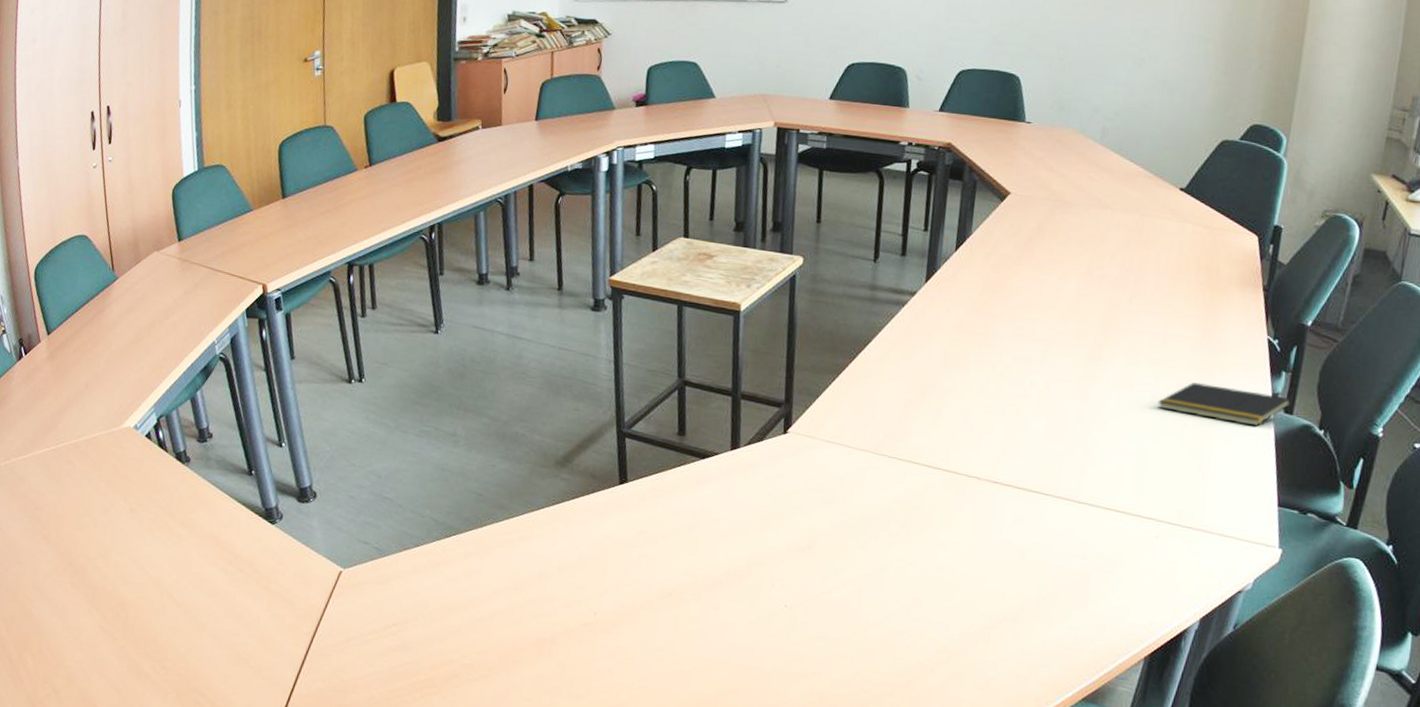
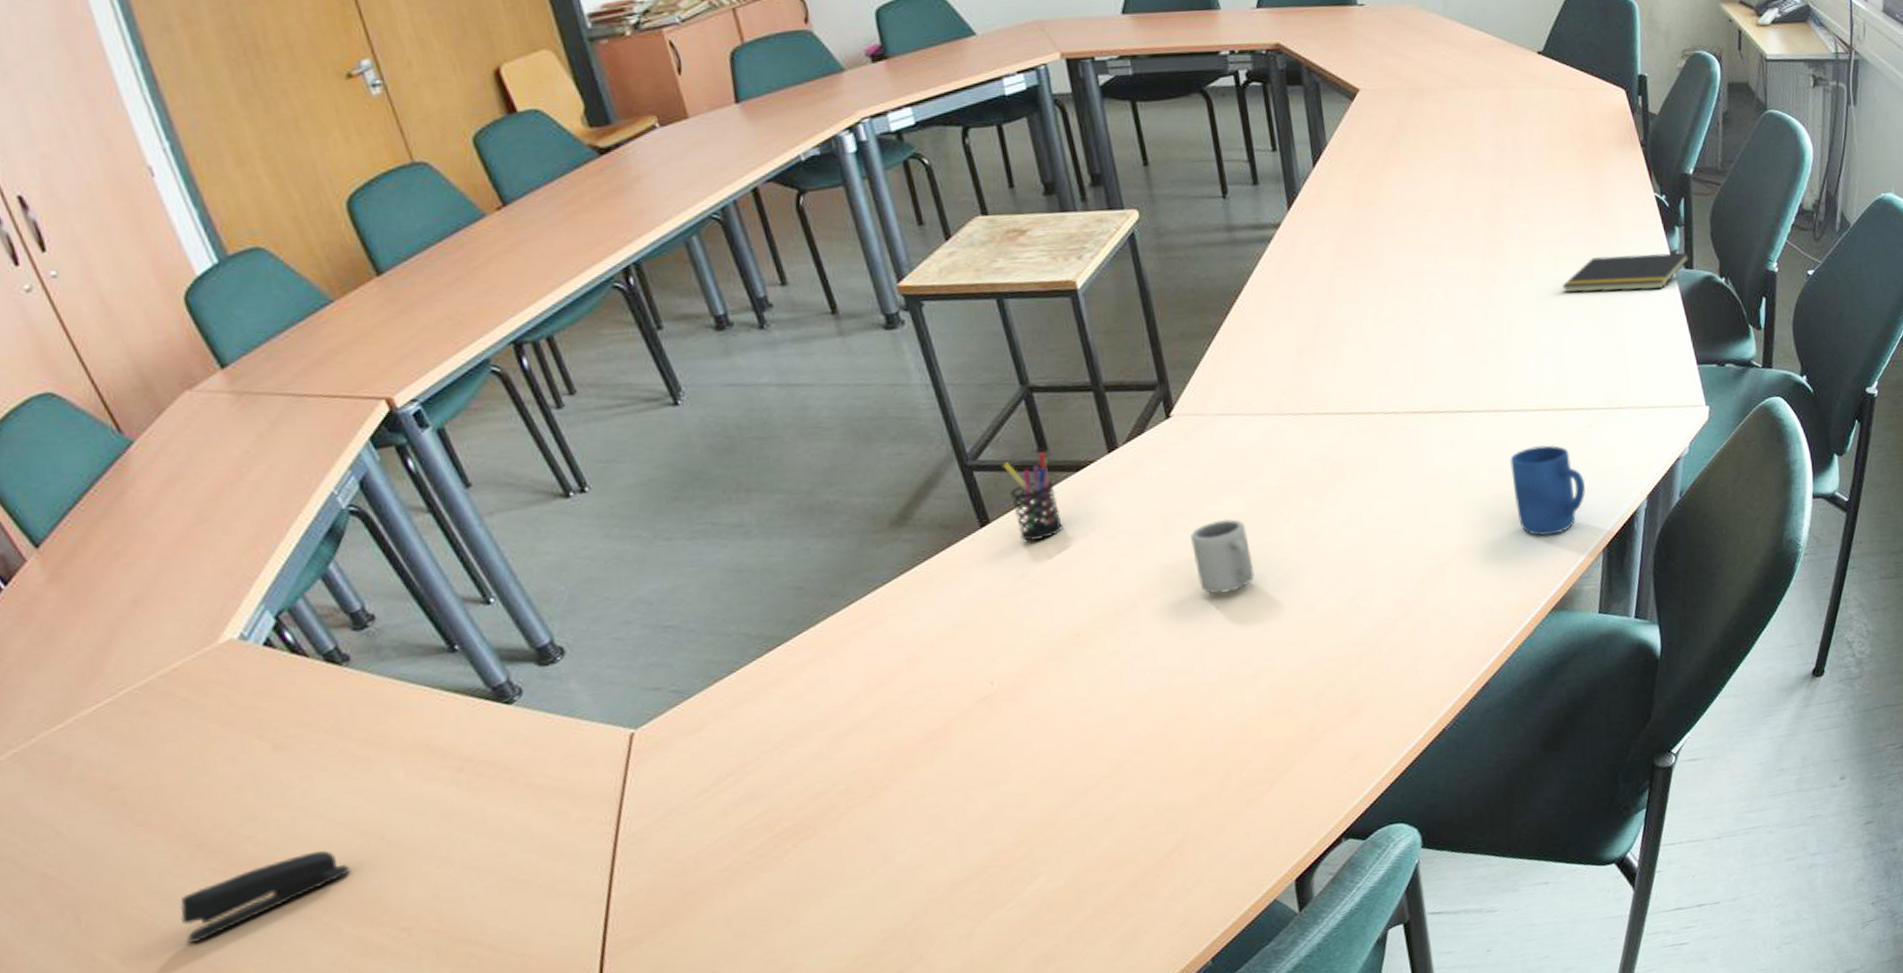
stapler: none [44,590,147,632] -> present [180,851,351,943]
pen holder: none [647,436,684,508] -> present [1003,452,1063,542]
cup: none [776,530,826,596] -> present [1190,518,1255,594]
mug: none [1069,541,1142,630] -> present [1510,444,1585,536]

